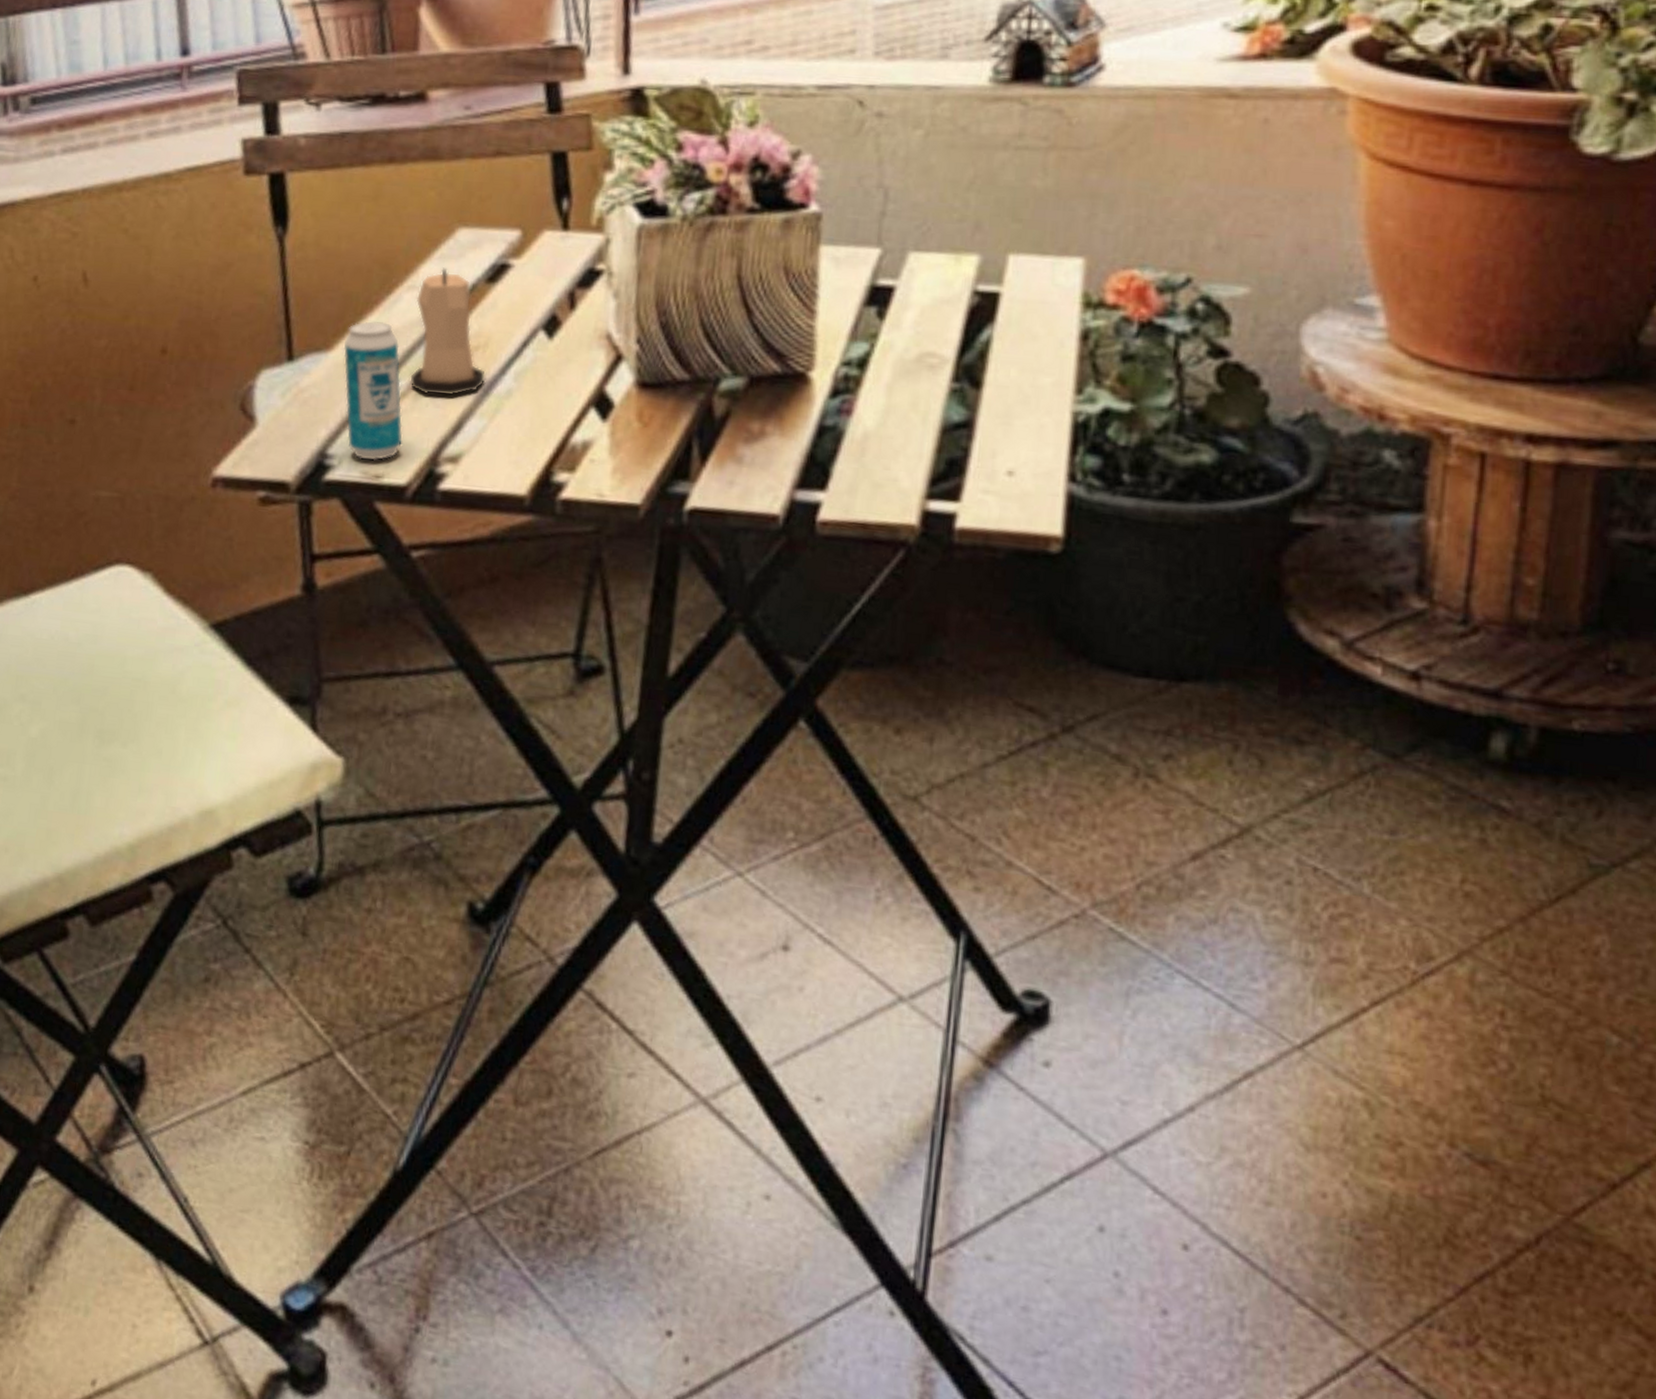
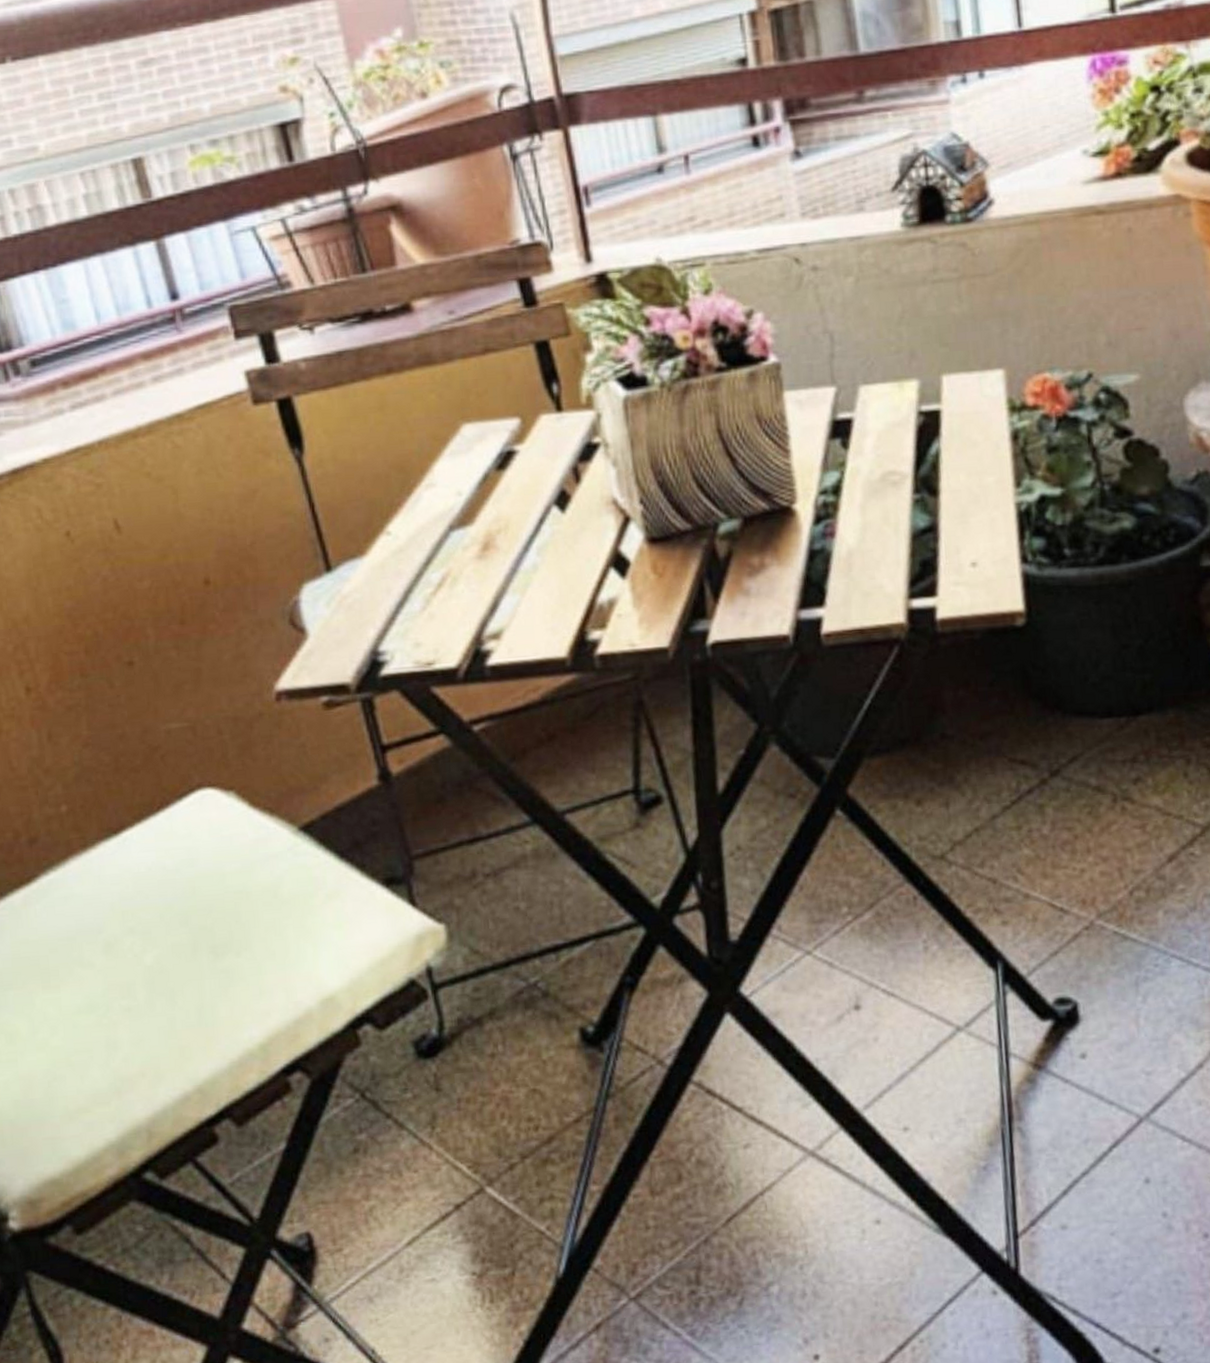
beverage can: present [343,321,403,461] -> none [376,522,447,651]
candle: present [409,267,486,396] -> none [435,462,512,581]

